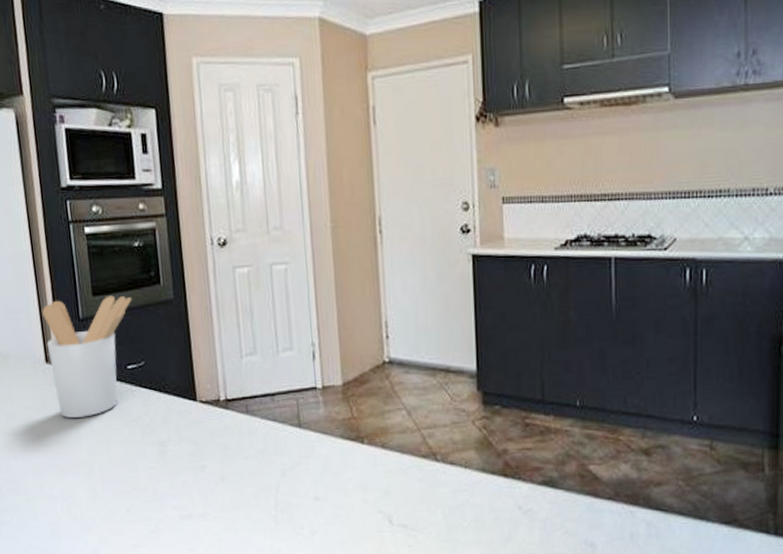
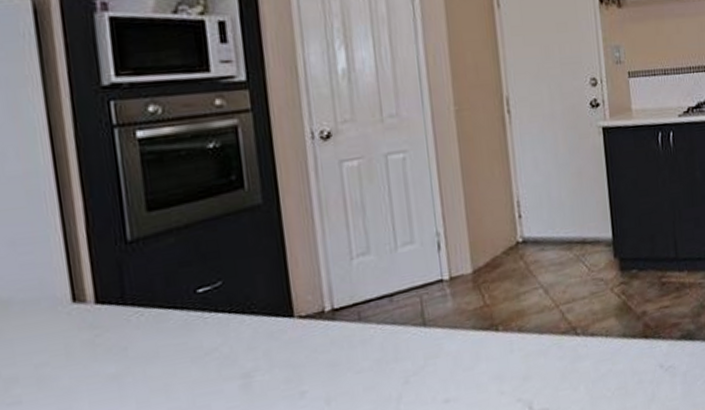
utensil holder: present [42,295,132,418] -> none [68,206,204,367]

